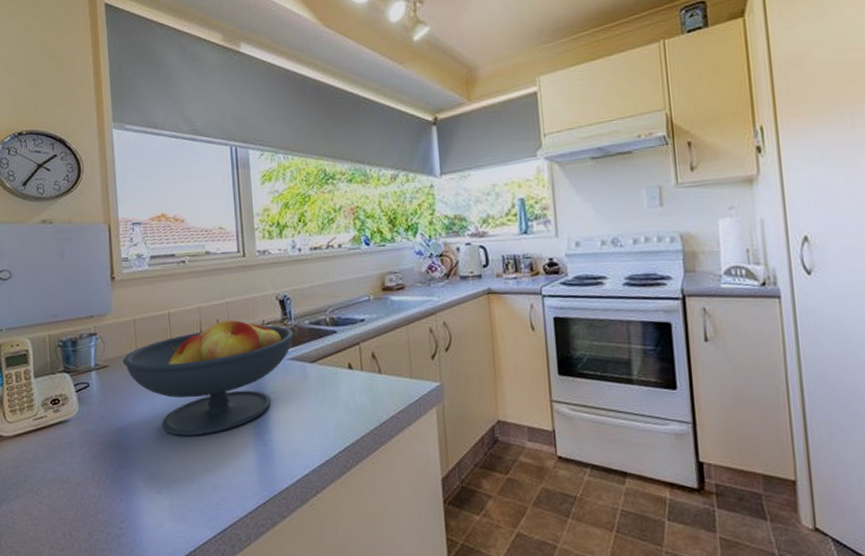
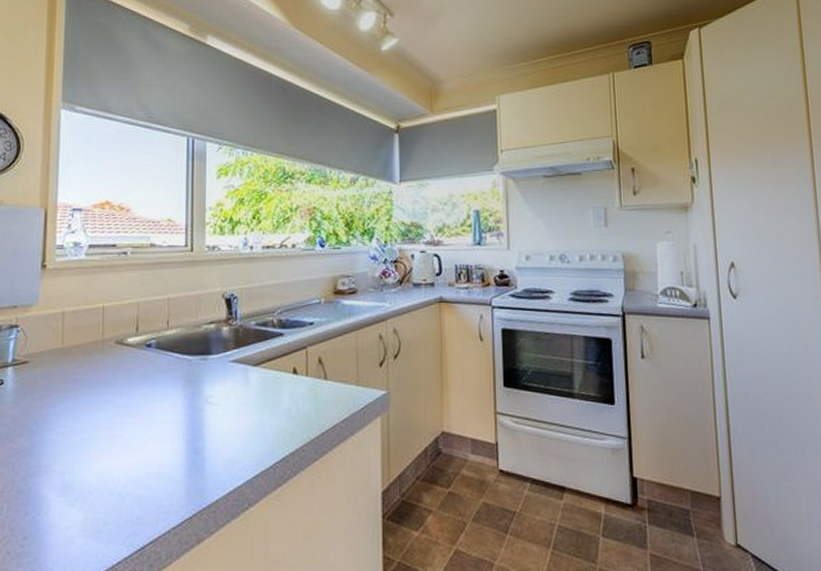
fruit bowl: present [122,319,294,436] -> none [45,315,238,442]

